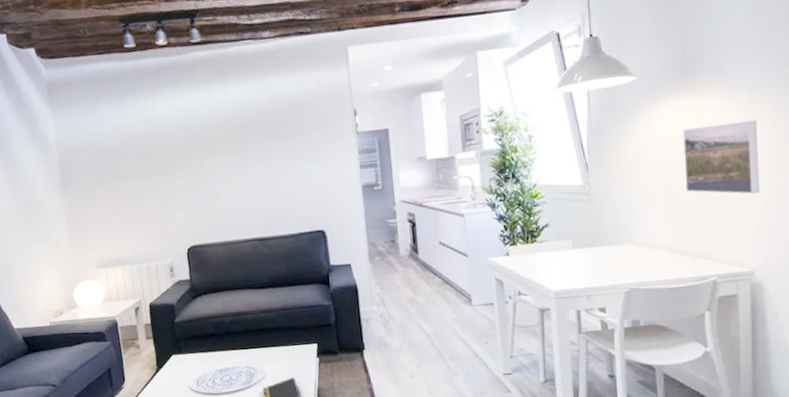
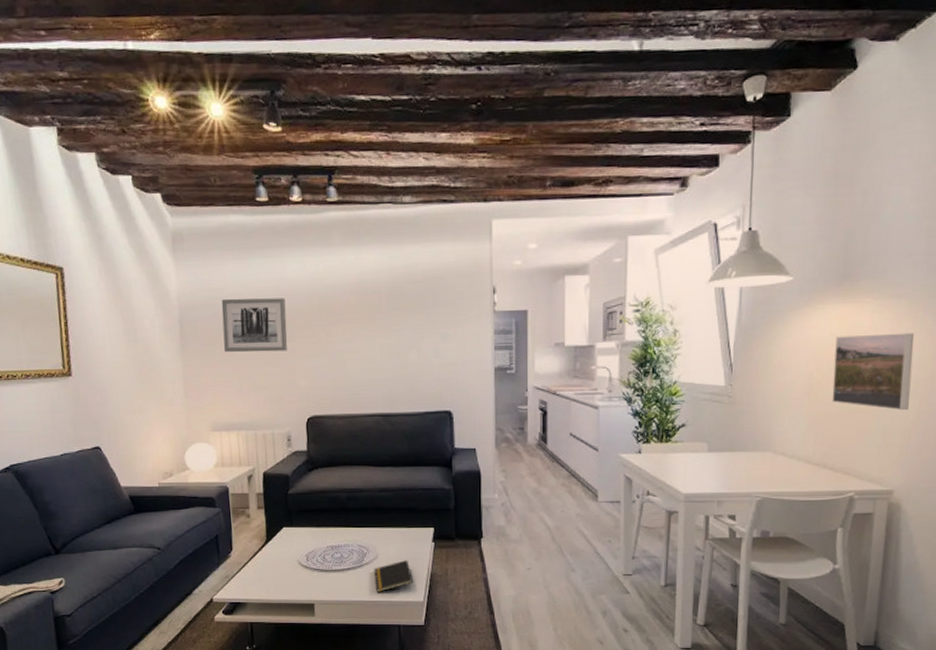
wall art: none [98,136,164,192] -> present [221,298,288,353]

